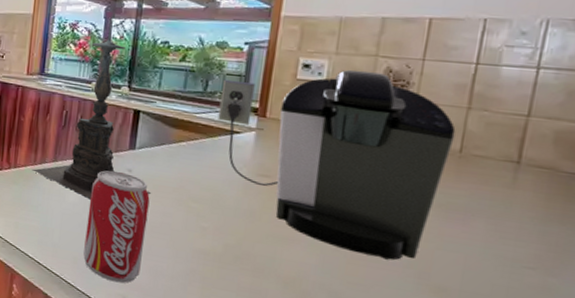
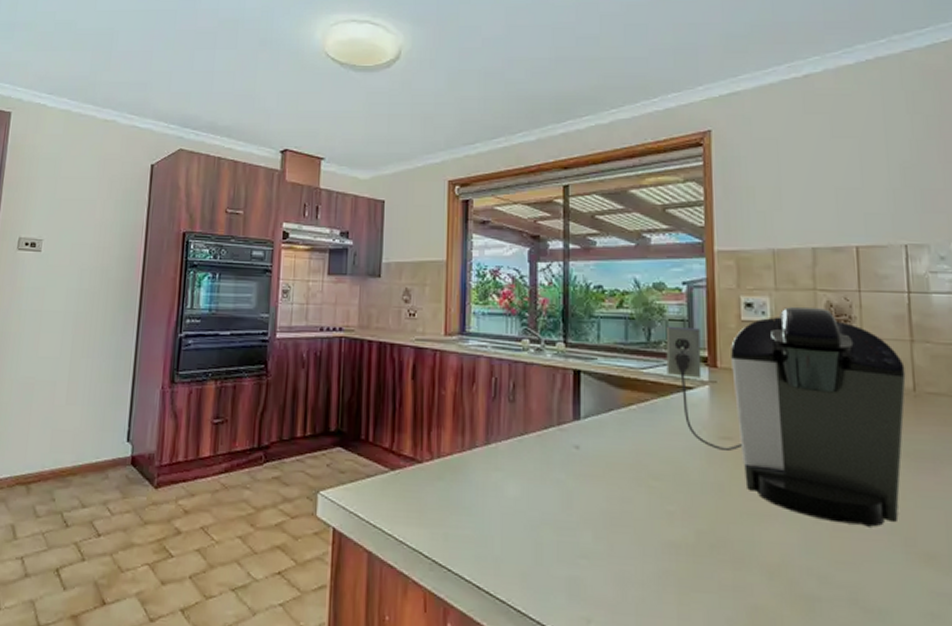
candle holder: present [32,20,151,199] -> none [460,264,604,489]
beverage can: present [83,170,150,284] -> none [533,449,605,602]

